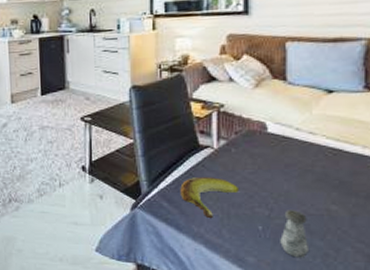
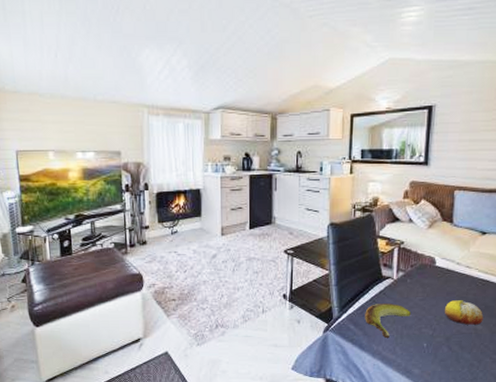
salt shaker: present [280,210,310,258] -> none [439,330,460,368]
fruit: none [282,174,338,204] -> present [444,300,484,325]

